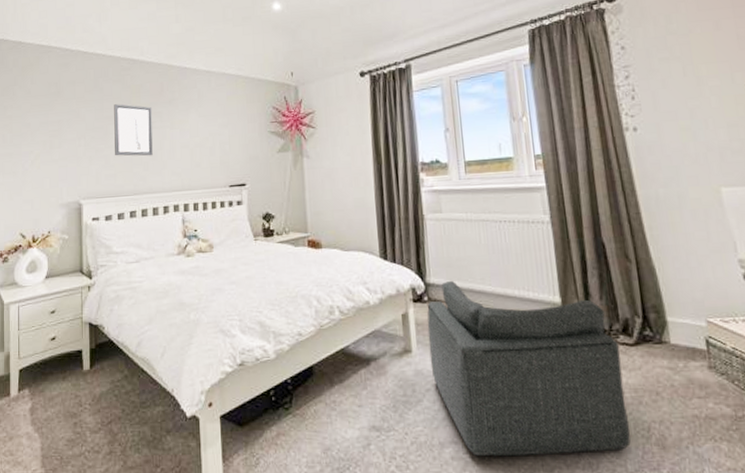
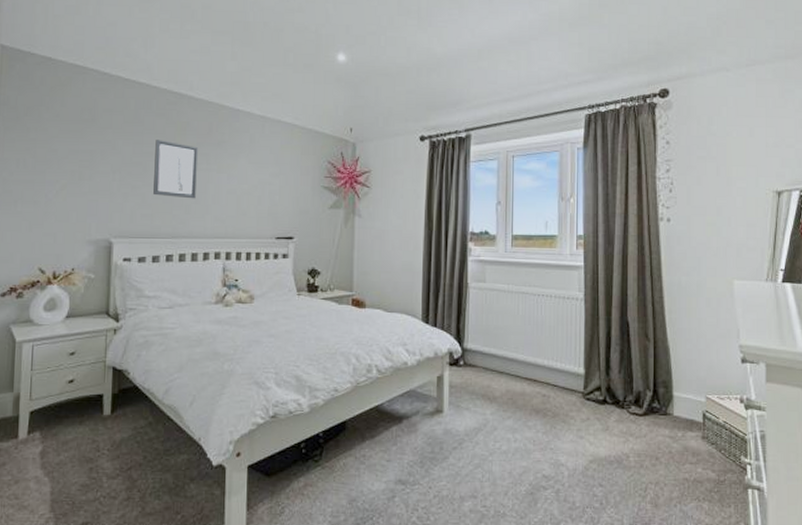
armchair: present [427,280,631,457] -> none [459,347,630,511]

